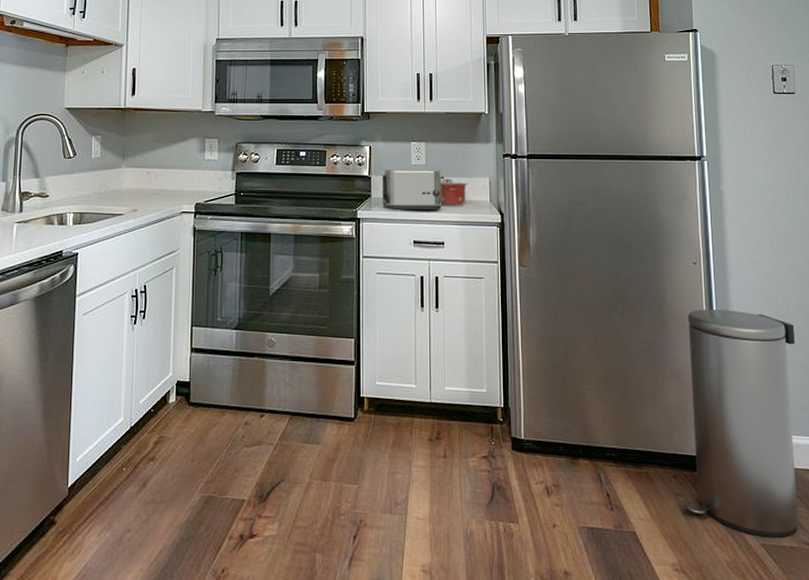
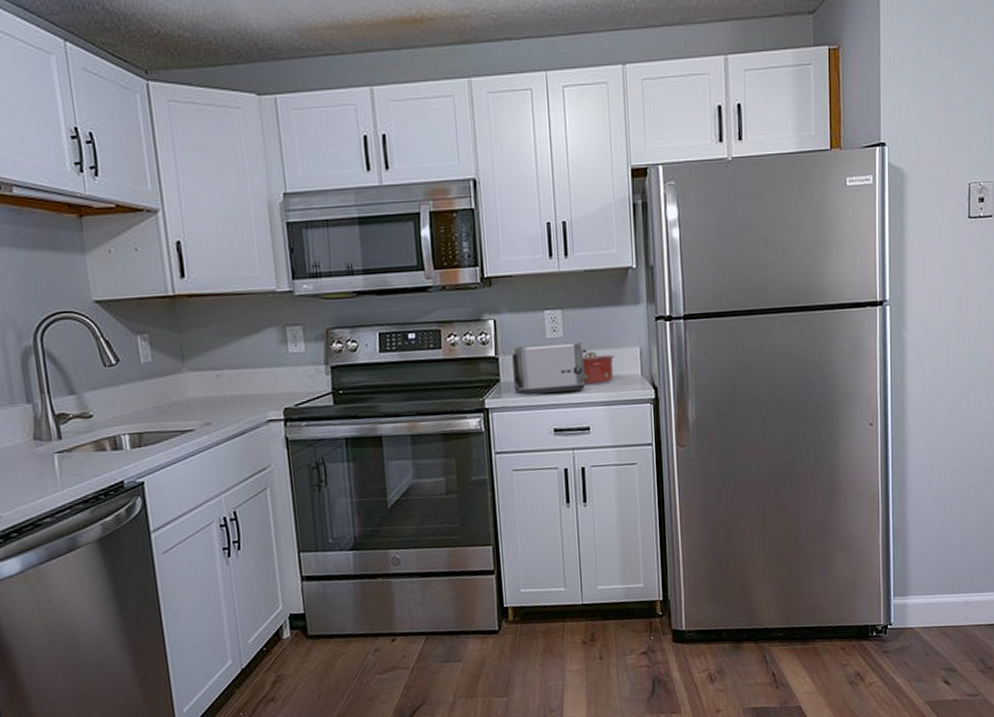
pedal bin: present [684,309,799,538] -> none [850,471,972,695]

